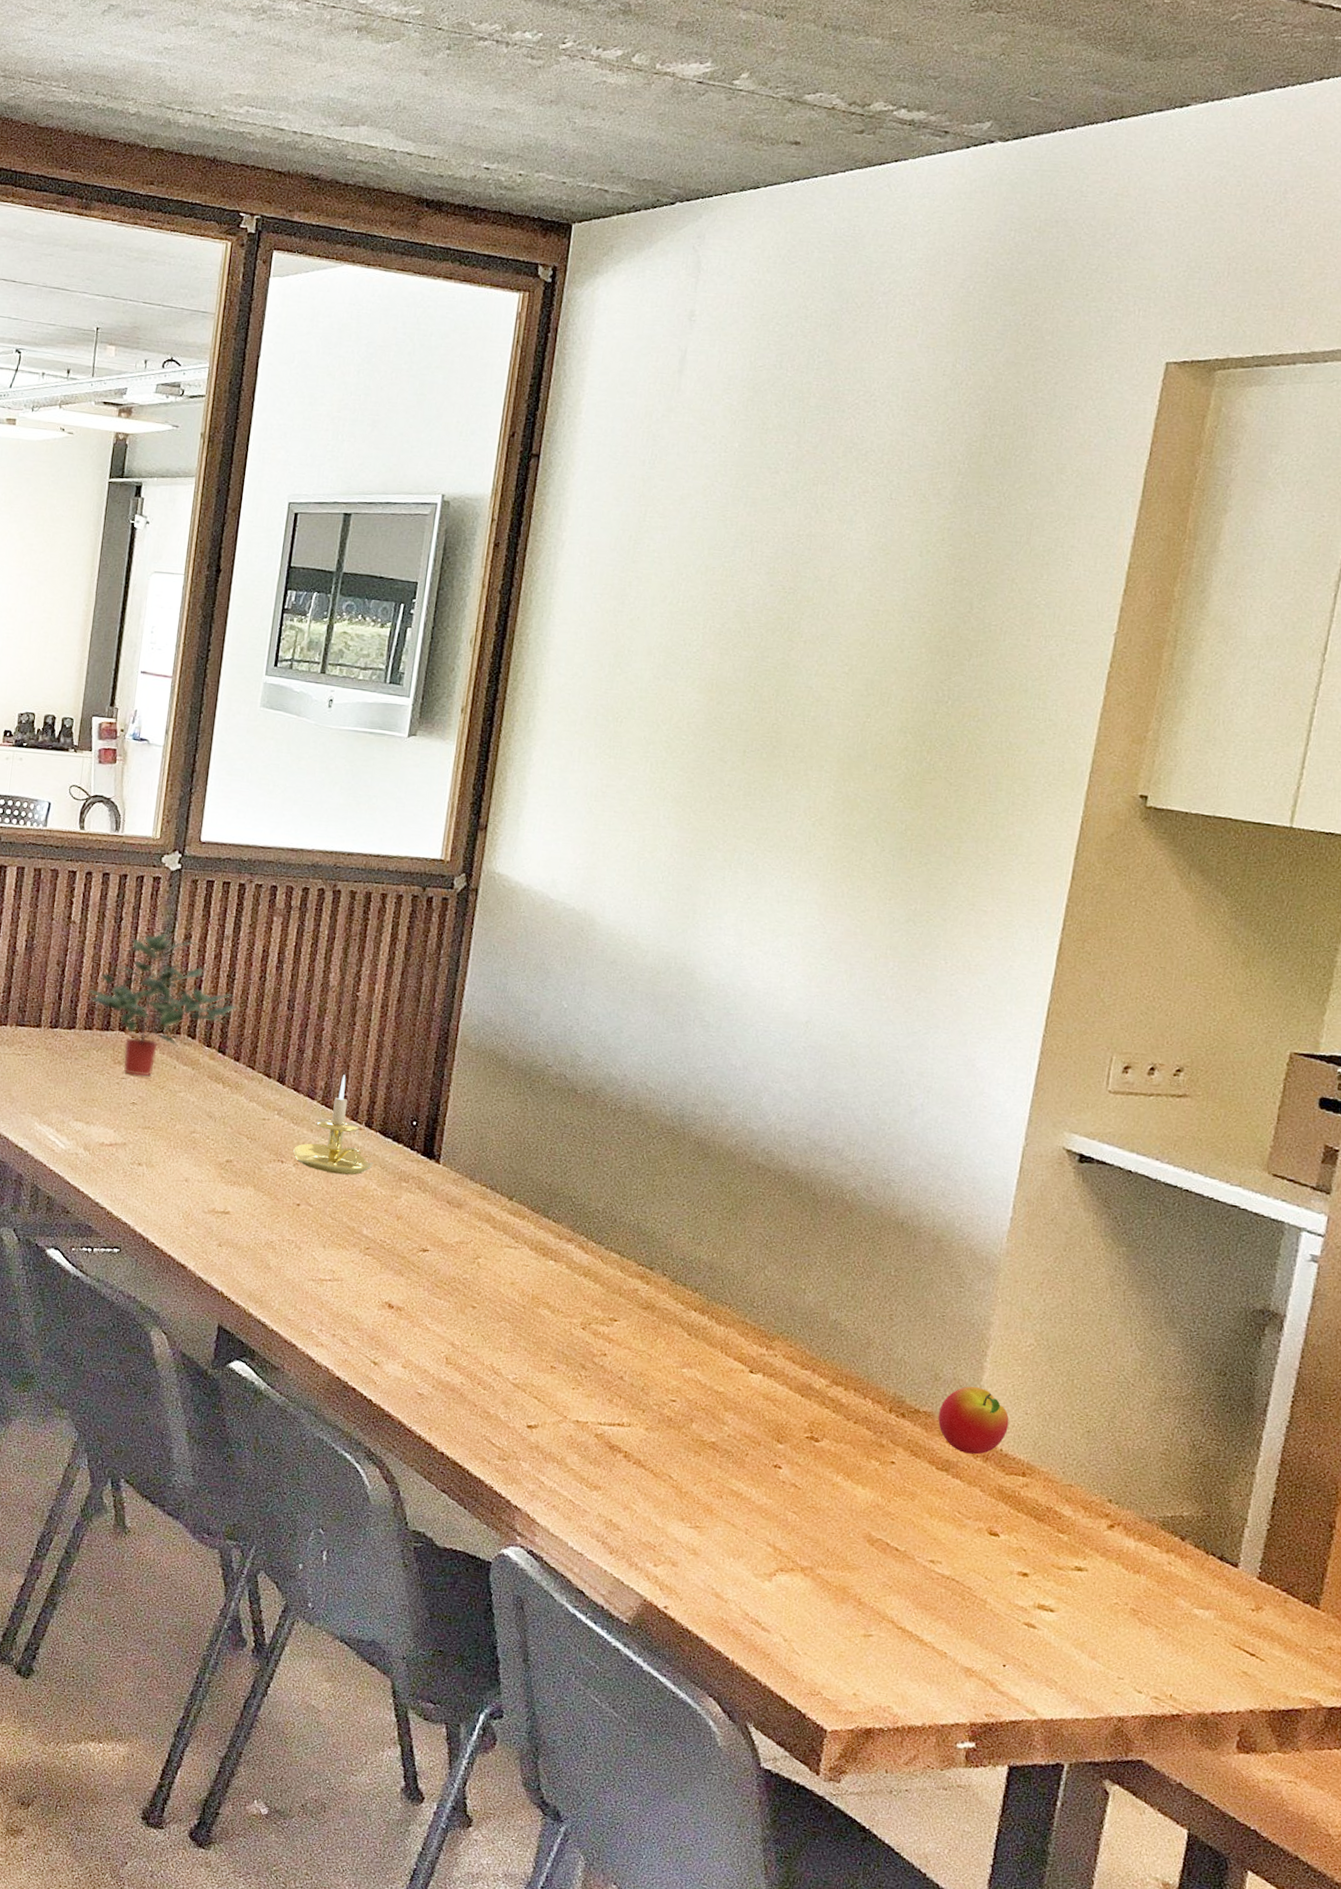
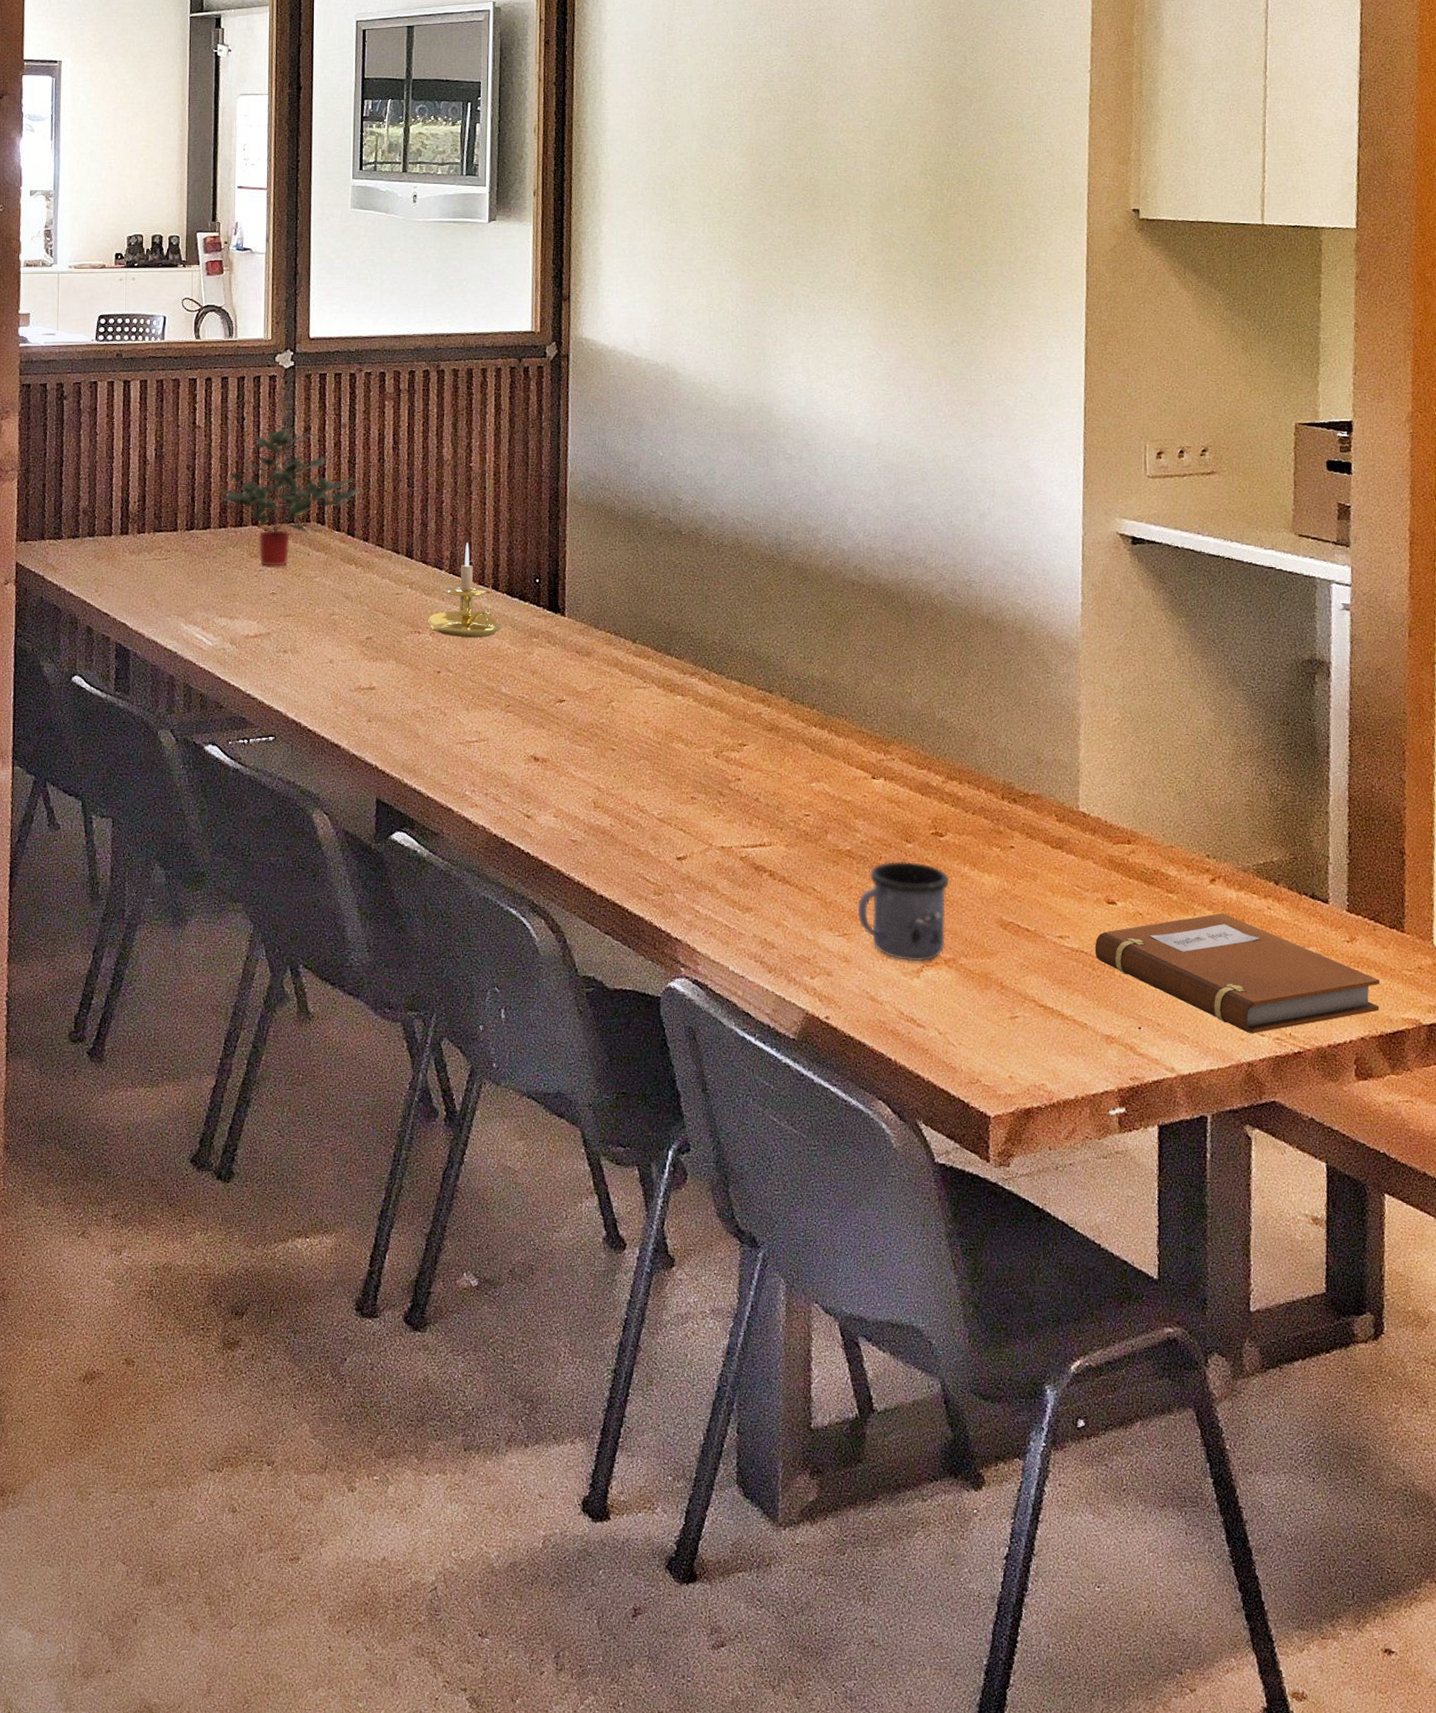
mug: none [714,1459,819,1566] -> present [857,861,949,962]
apple: present [938,1386,1009,1455] -> none [1045,765,1109,829]
notebook: none [967,1561,1282,1690] -> present [1094,913,1380,1034]

